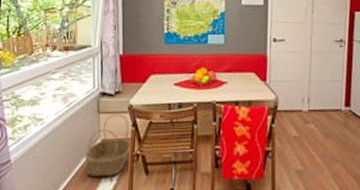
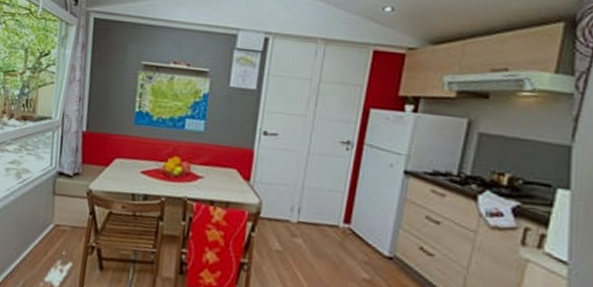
basket: present [84,114,132,177] -> none [34,197,88,267]

